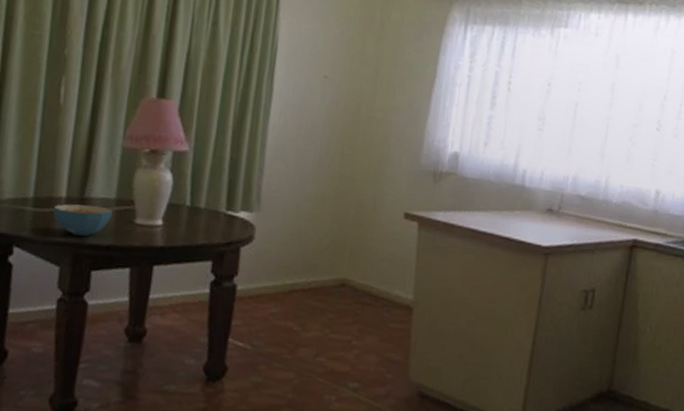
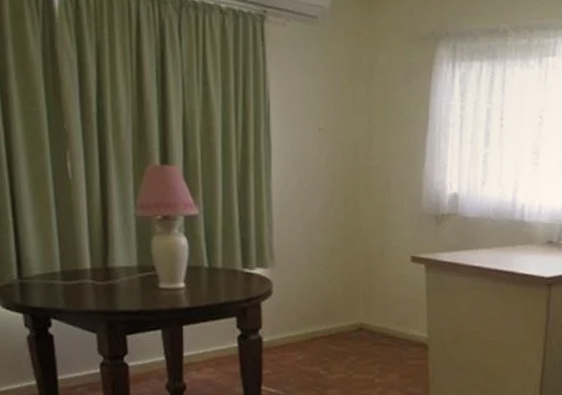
cereal bowl: present [53,204,112,236] -> none [81,274,136,304]

